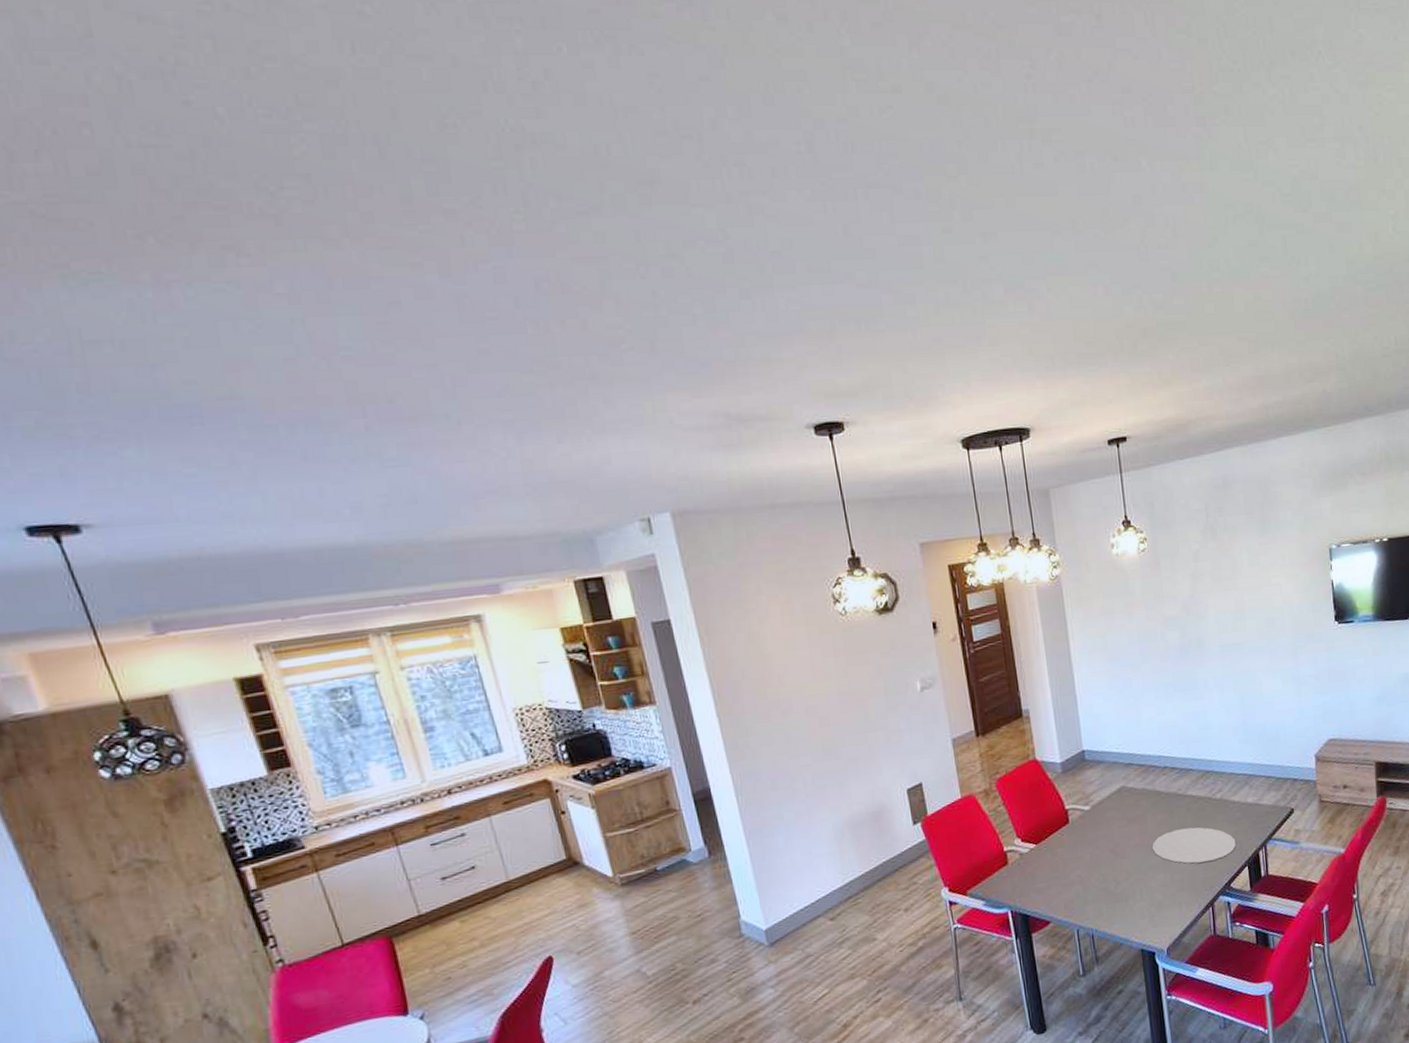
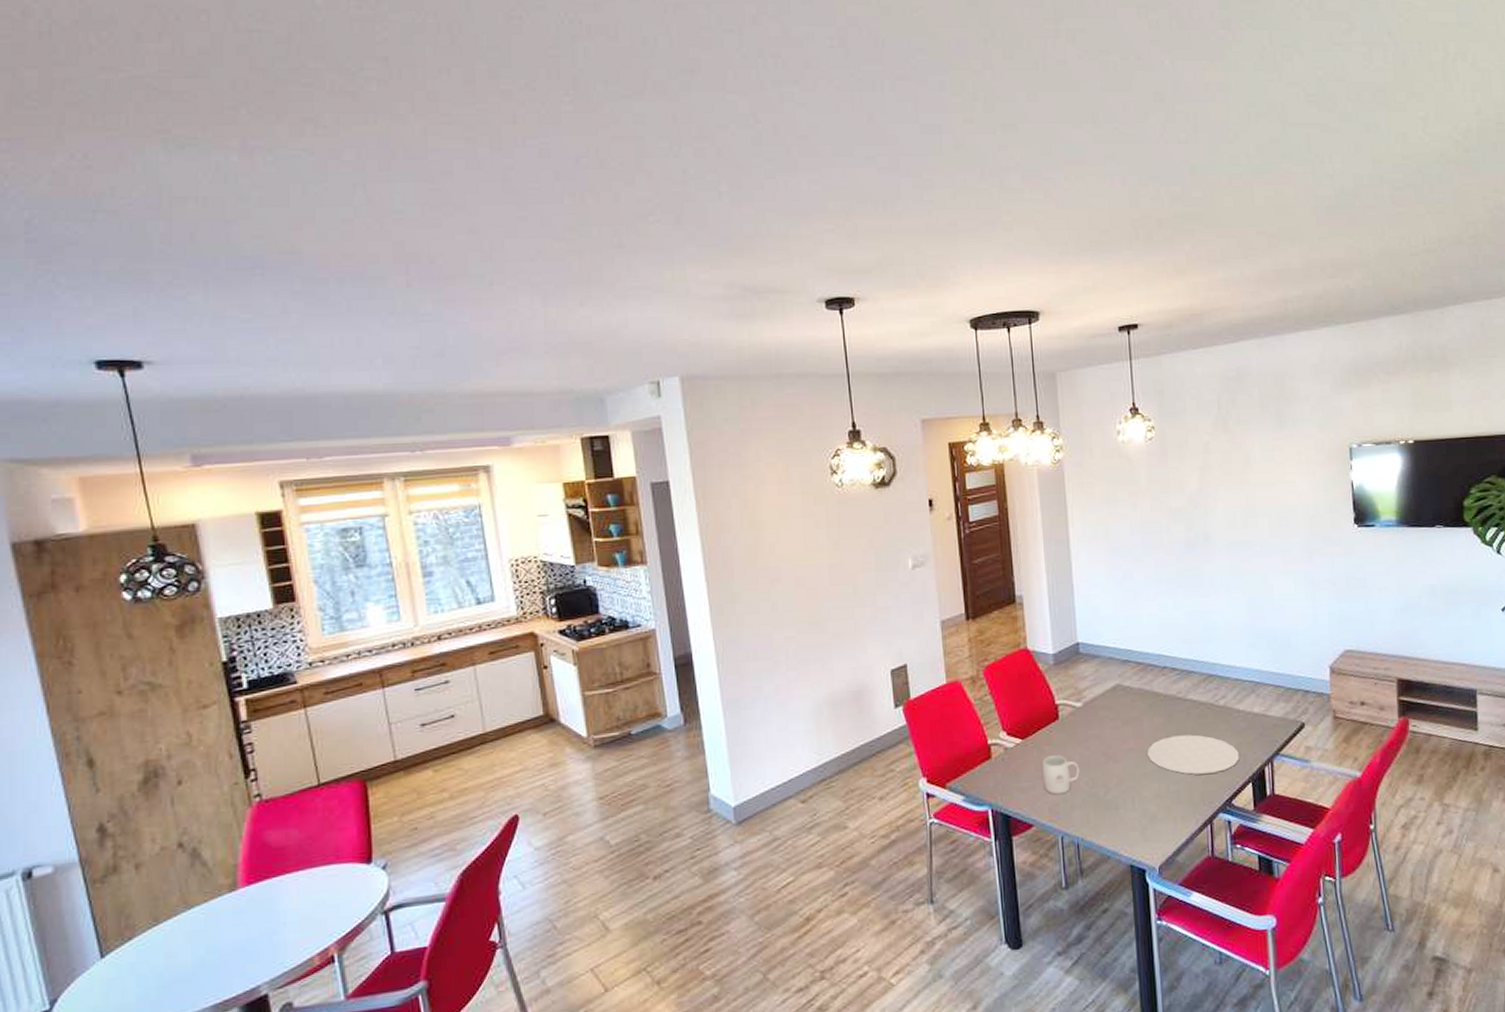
mug: none [1056,856,1091,893] -> present [1042,755,1080,795]

